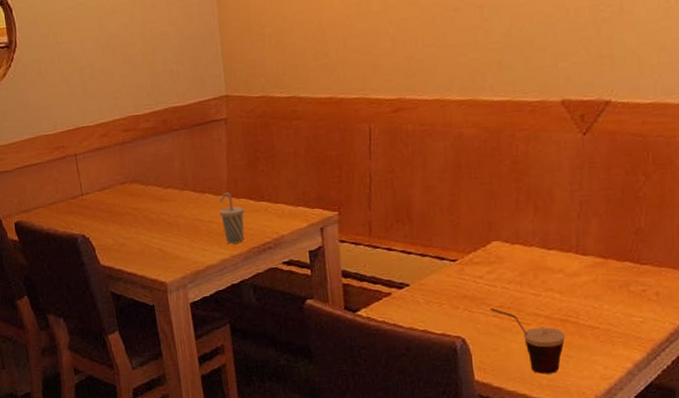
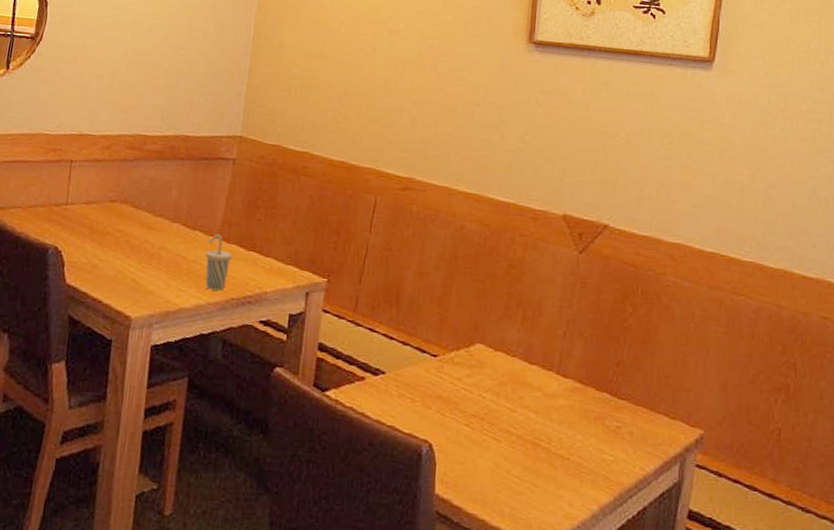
cup: present [491,308,566,375] -> none [463,416,535,502]

